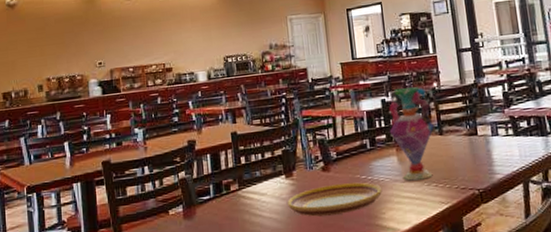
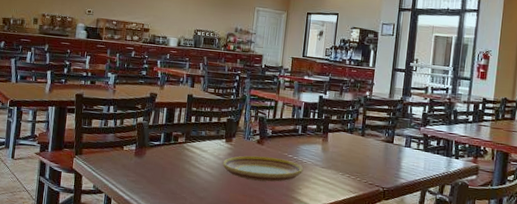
vase: present [389,87,435,181] -> none [320,90,360,169]

